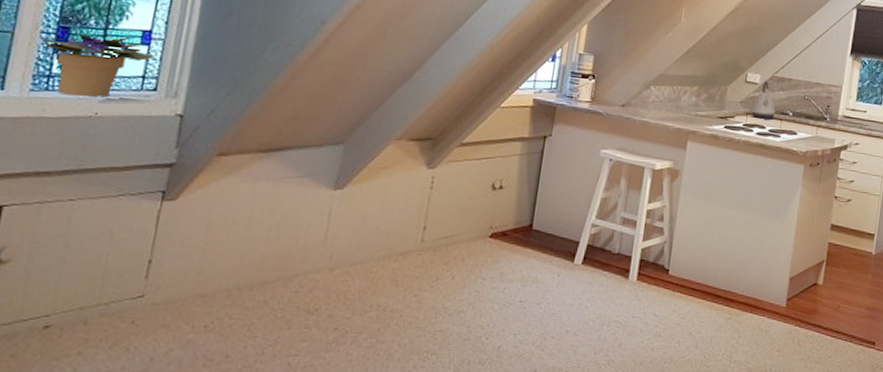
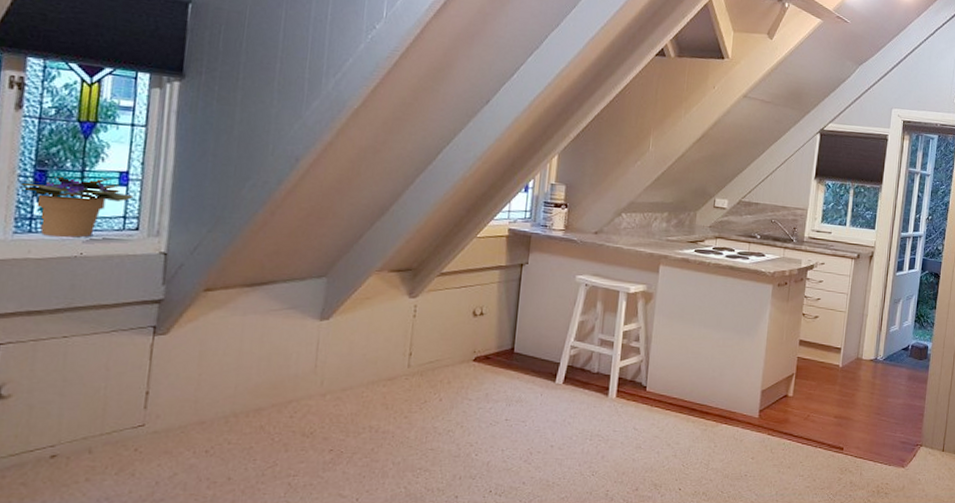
kettle: present [751,81,776,120] -> none [720,205,744,243]

